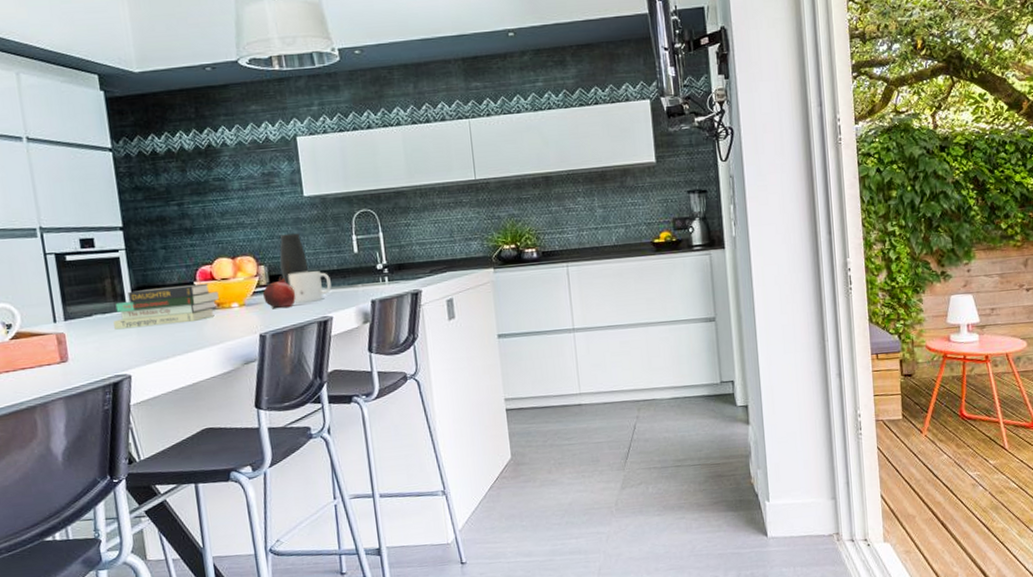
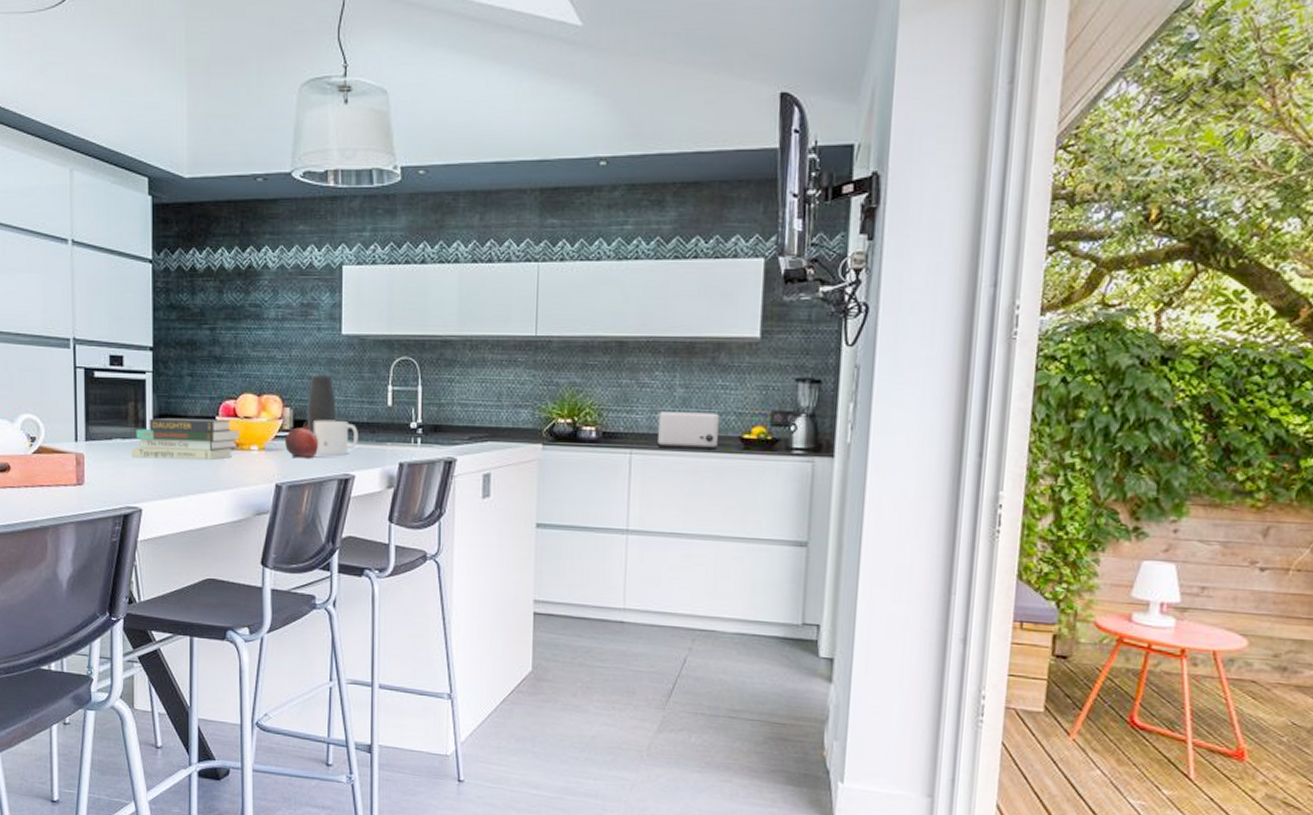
toaster: none [585,225,636,260] -> present [656,411,722,451]

